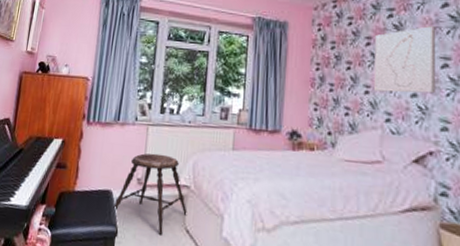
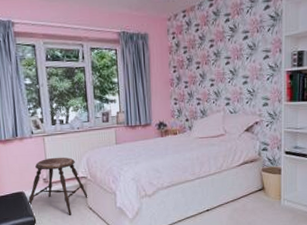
wall art: present [374,26,436,94] -> none [217,26,261,83]

